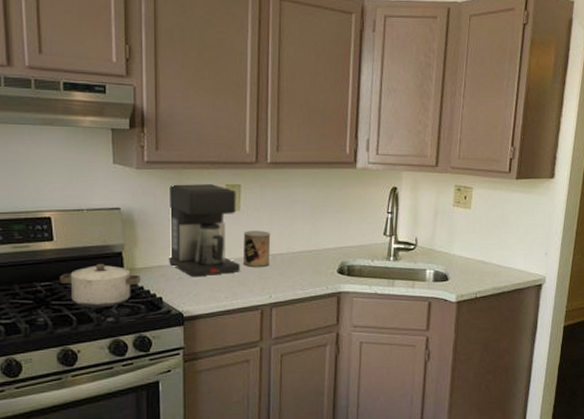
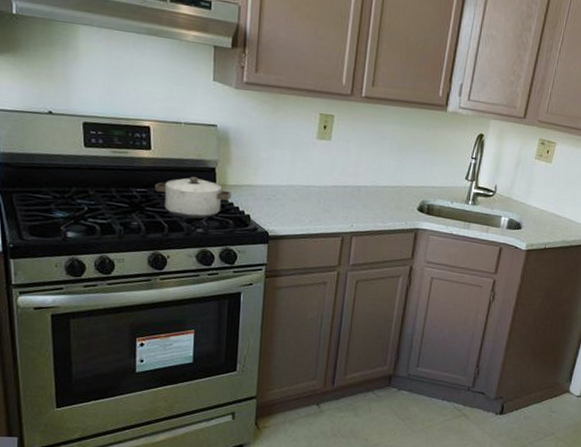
coffee maker: present [169,184,240,277] -> none [259,108,329,200]
tin can: present [243,231,271,267] -> none [330,161,358,197]

